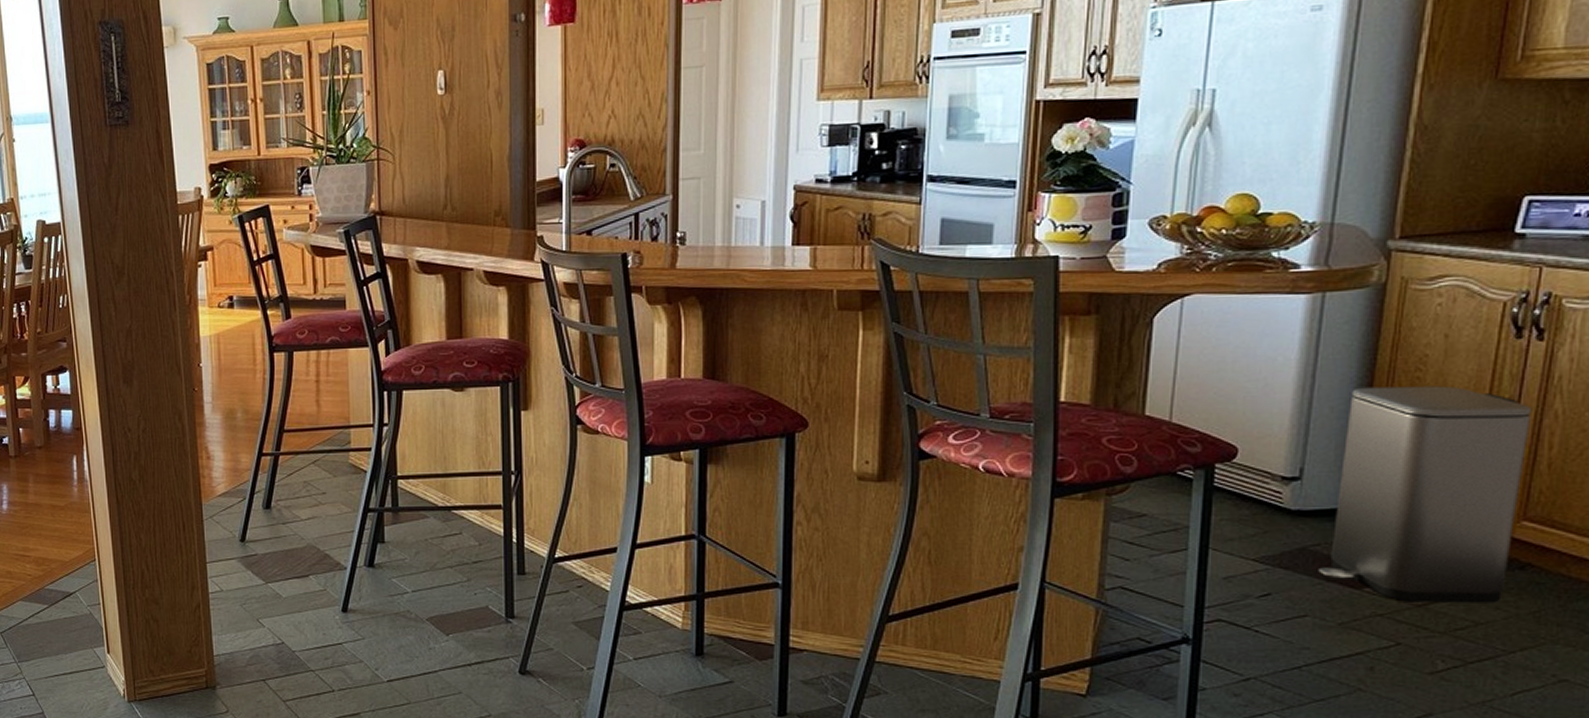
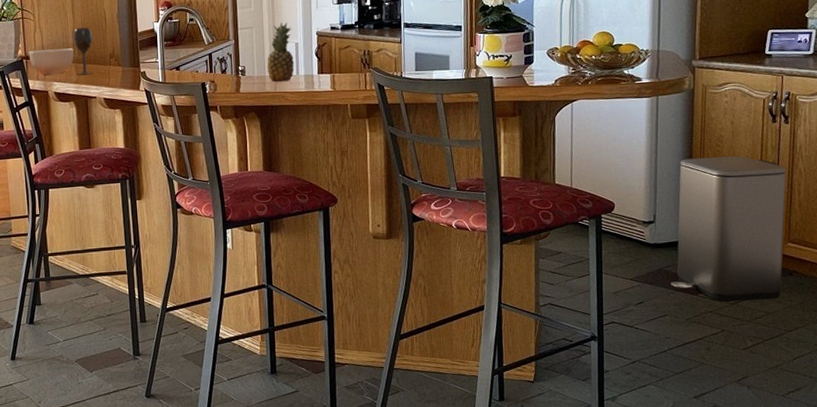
bowl: none [384,201,447,238] -> present [28,48,75,75]
wine glass: none [445,173,473,239] -> present [73,27,93,76]
fruit: none [718,171,759,256] -> present [267,22,294,83]

